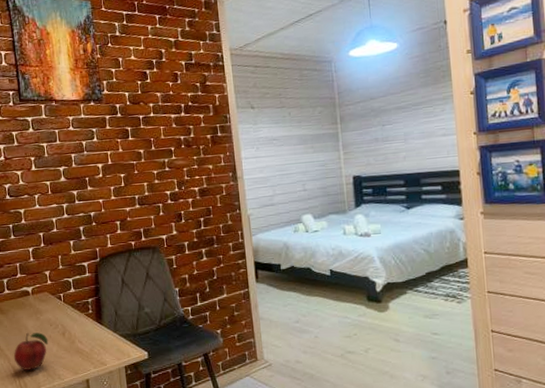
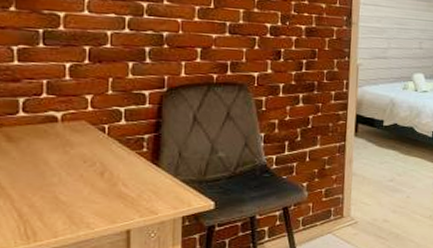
fruit: present [13,332,49,370] -> none [20,168,78,215]

